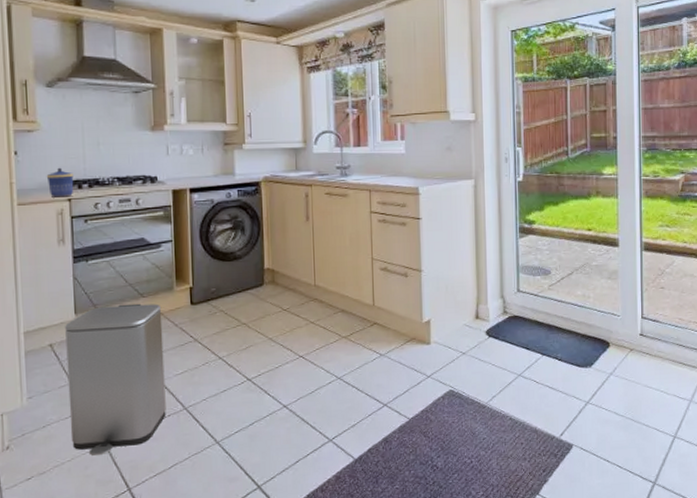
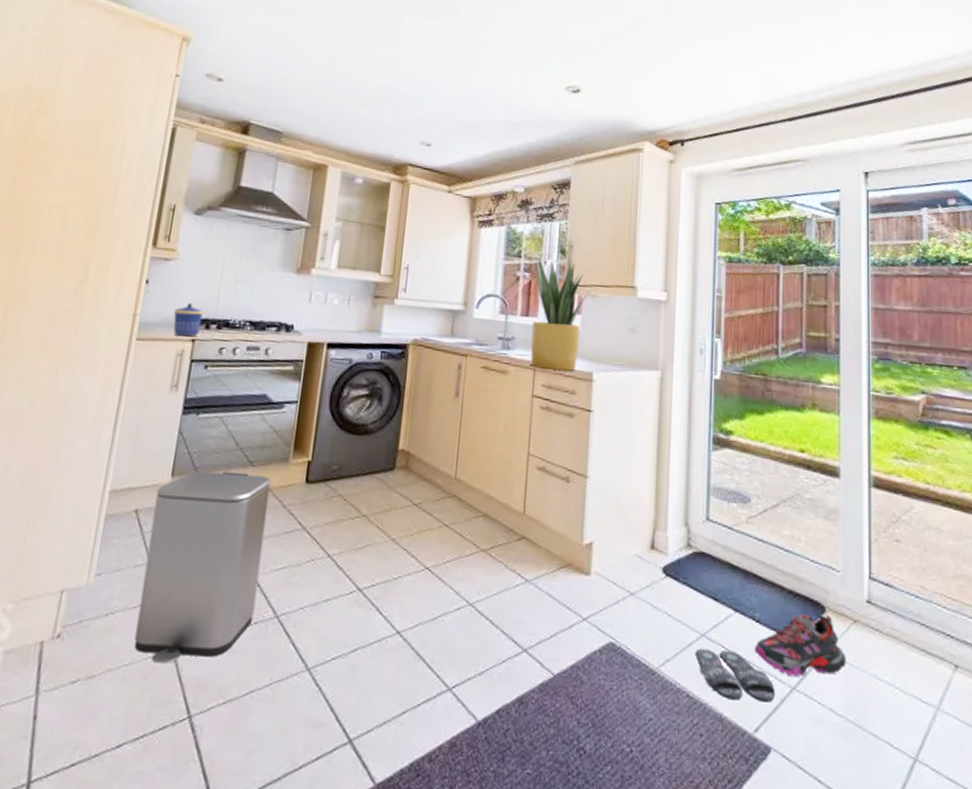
planter: none [361,92,411,190] -> present [530,257,590,372]
slippers: none [514,383,575,417] -> present [695,648,776,702]
athletic shoe: none [558,347,625,395] -> present [754,614,846,677]

